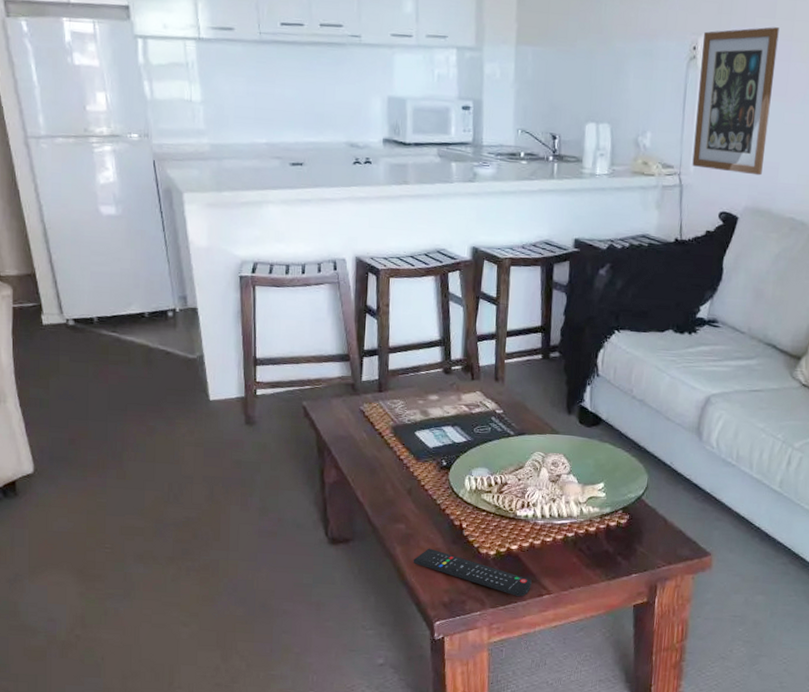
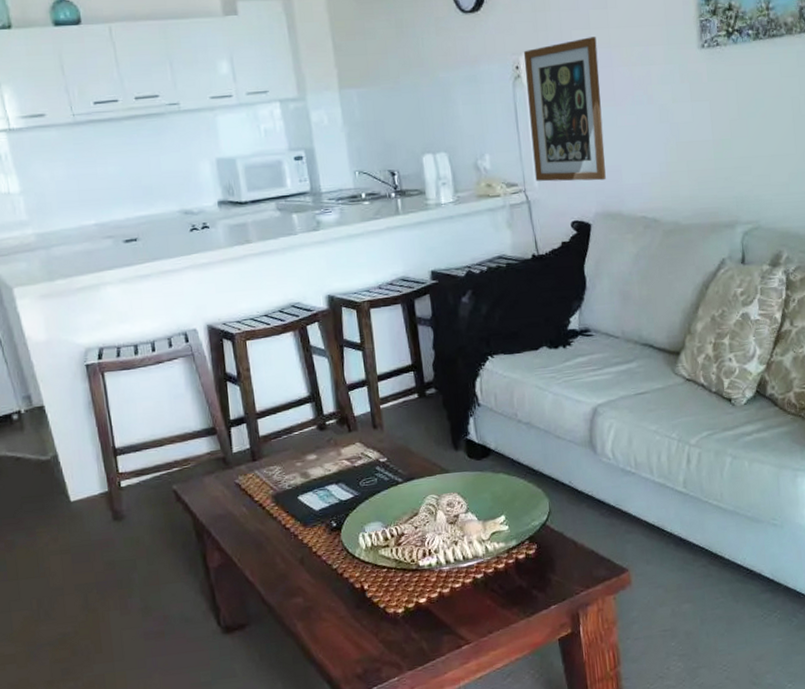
remote control: present [413,548,532,597] -> none [317,618,448,653]

